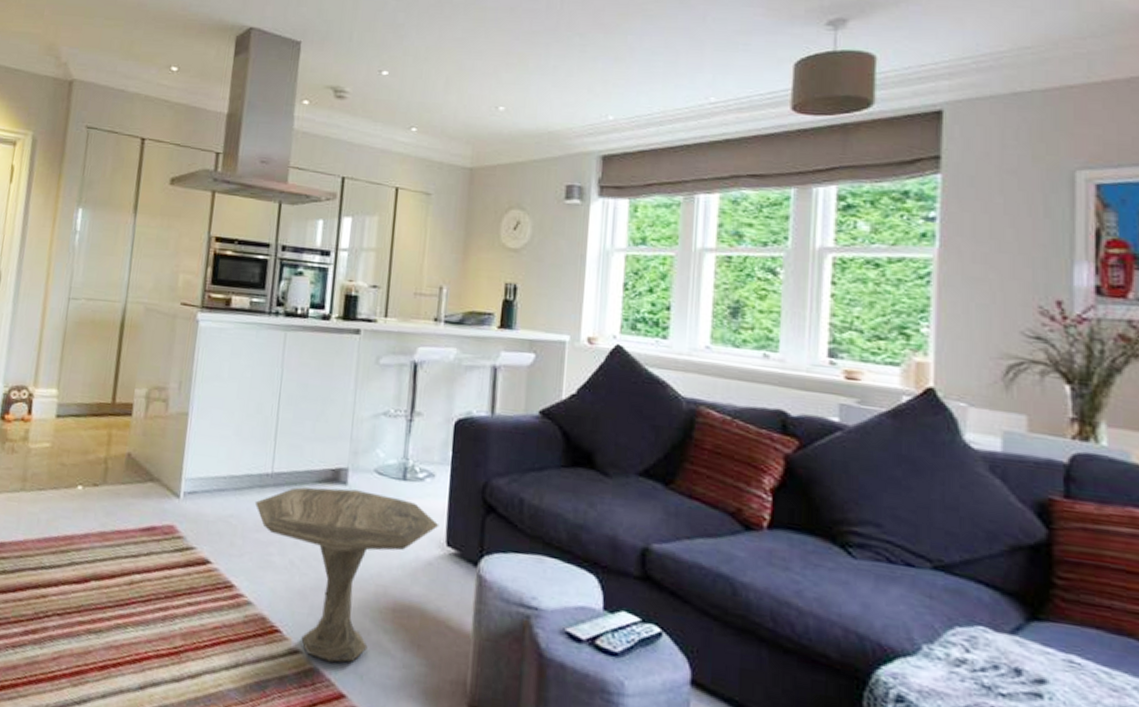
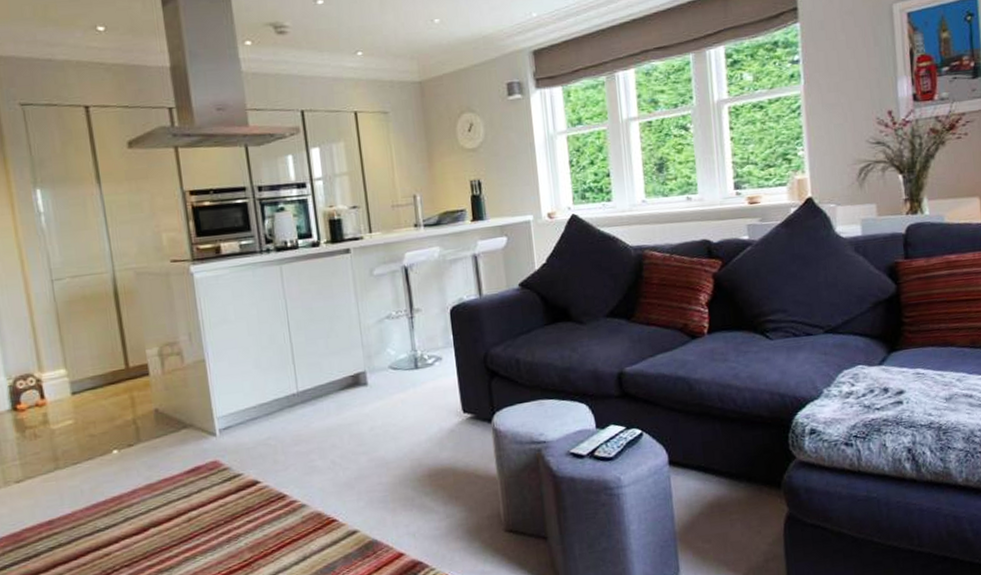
side table: present [254,487,439,663] -> none [287,385,454,532]

